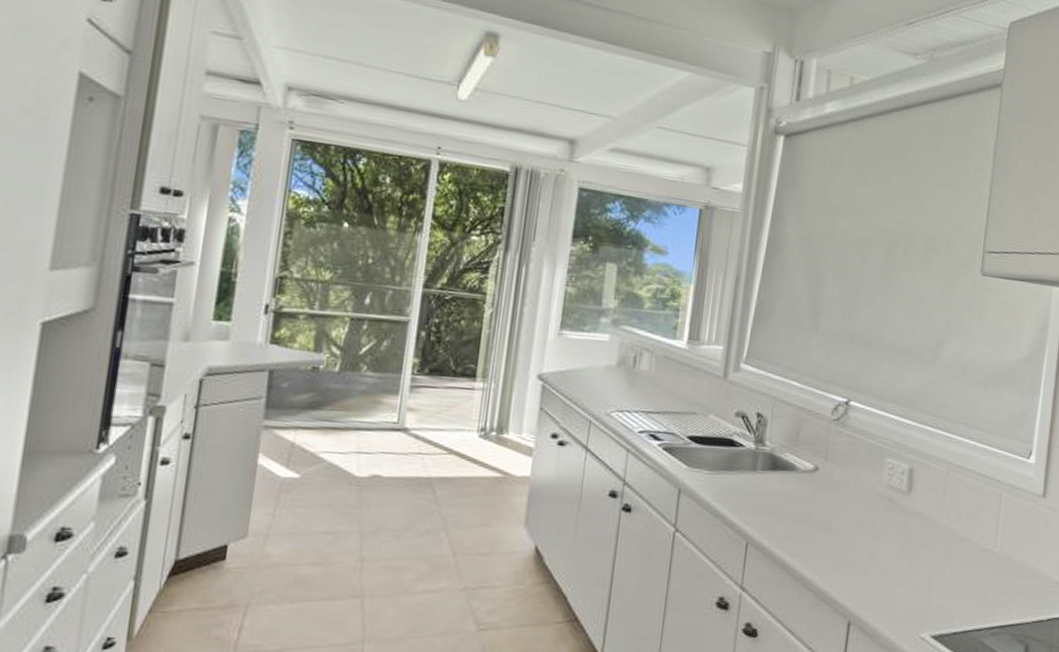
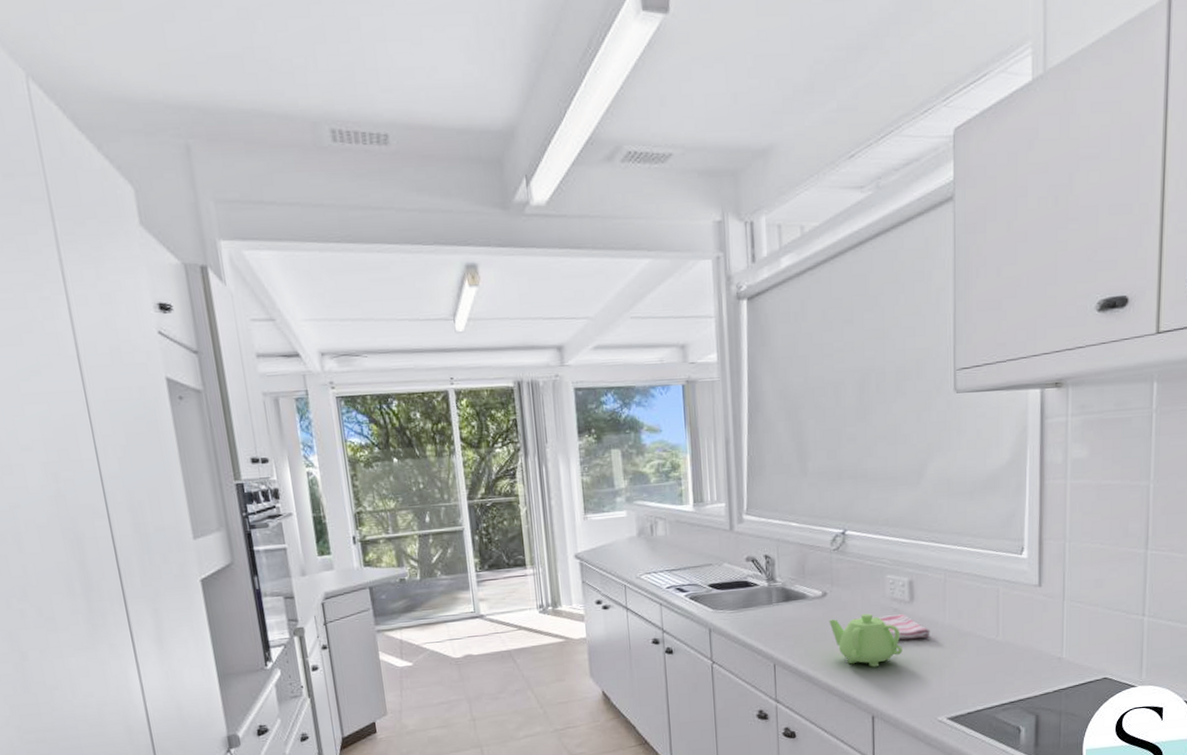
teapot: none [816,498,893,563] -> present [829,613,903,667]
dish towel: none [845,502,925,537] -> present [854,614,931,640]

